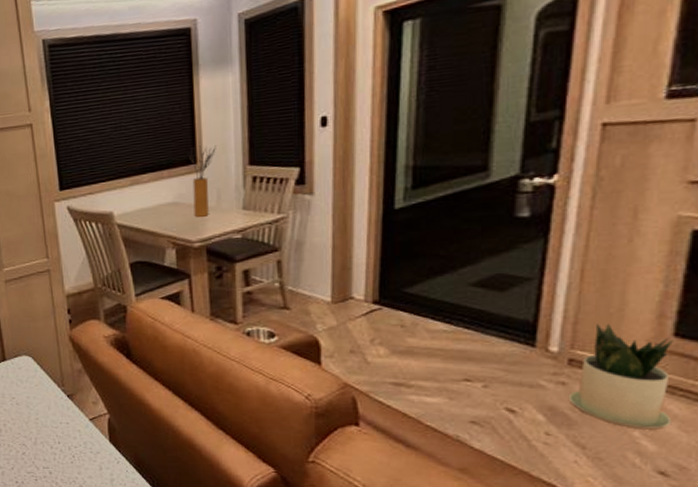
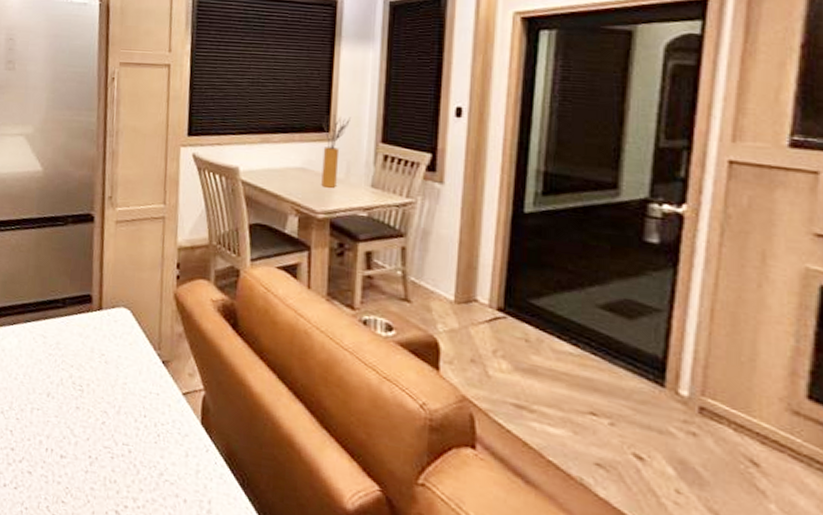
planter: present [568,323,673,430] -> none [699,370,810,506]

